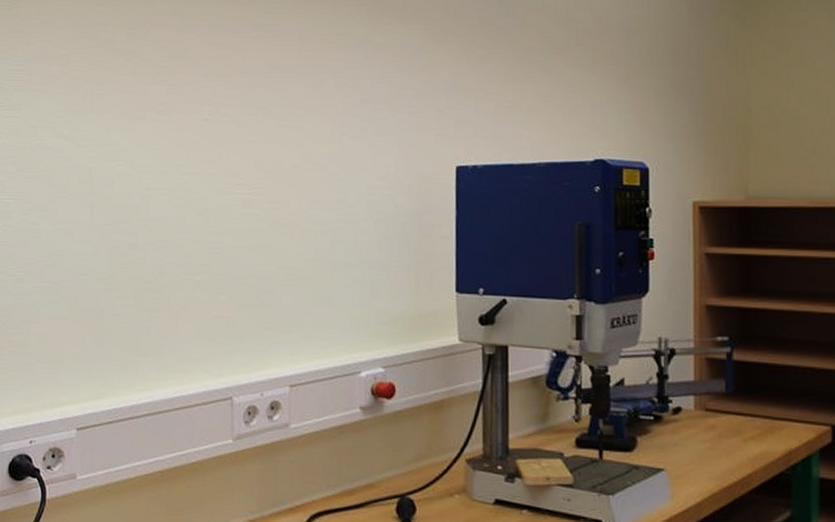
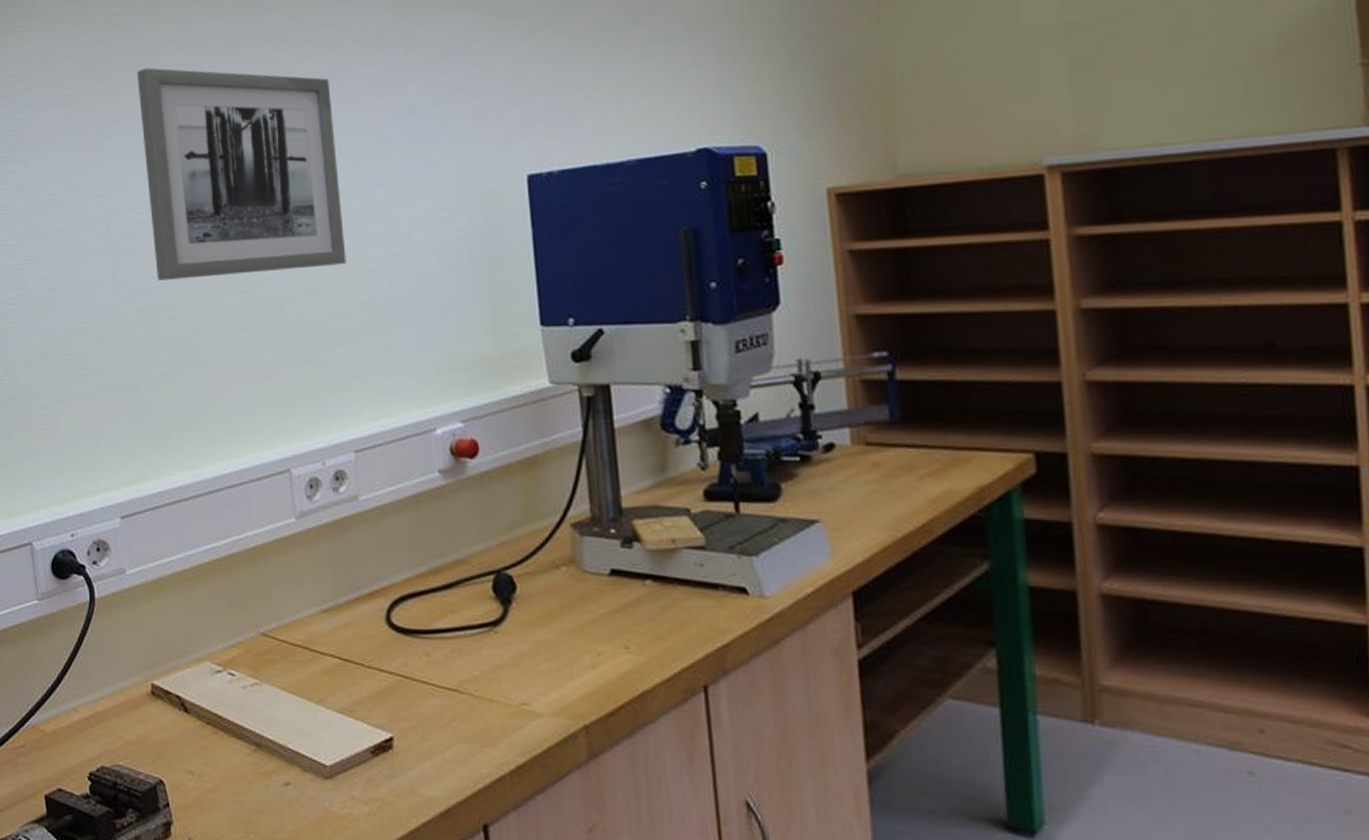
wall art: none [129,39,298,226] -> present [137,67,346,281]

